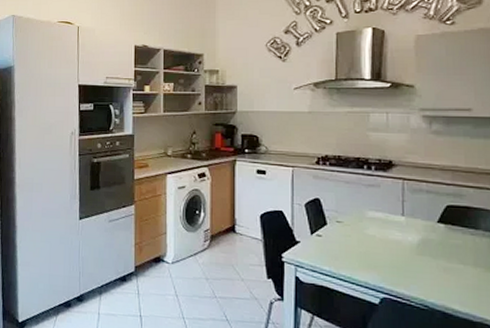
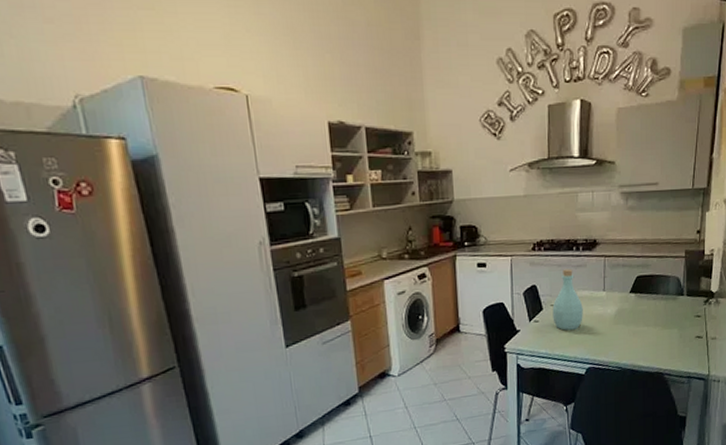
bottle: none [338,187,376,252] -> present [552,269,583,331]

